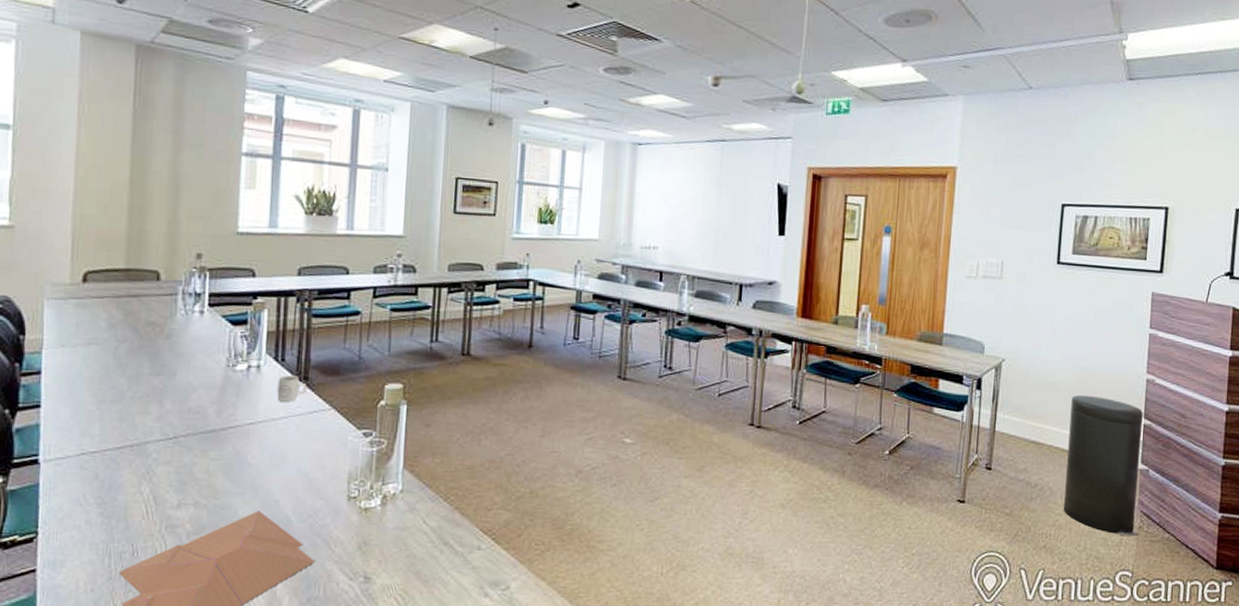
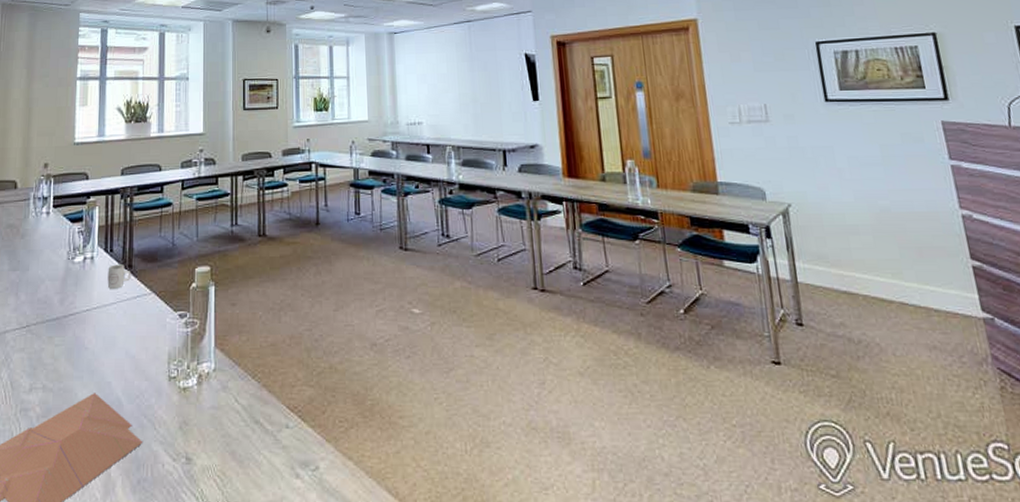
pedal bin: present [1063,394,1143,537] -> none [877,237,1002,400]

